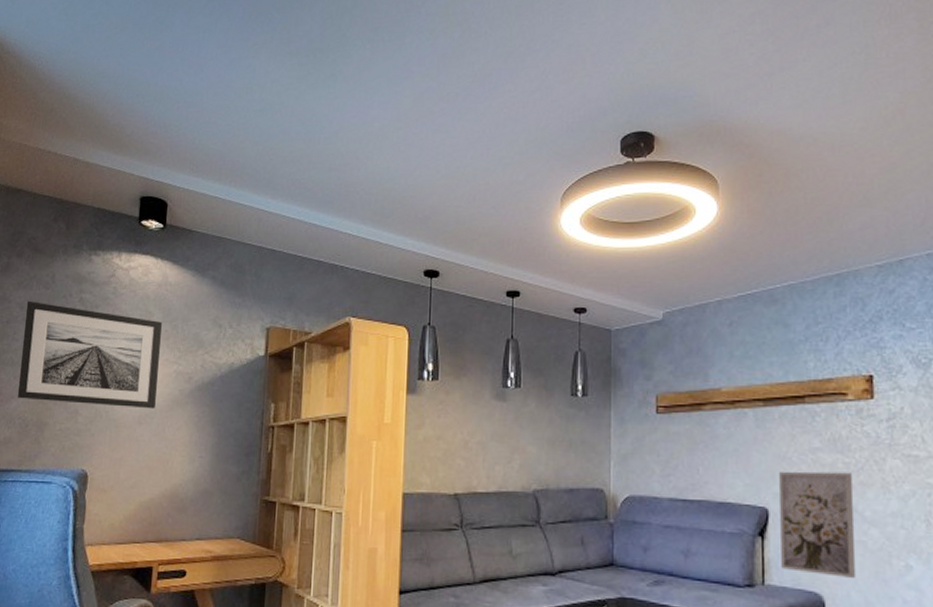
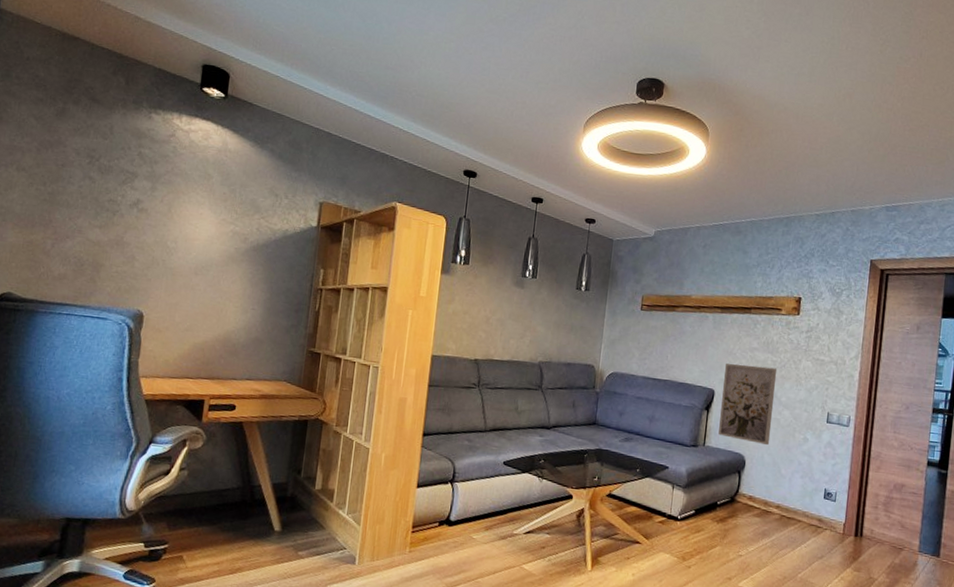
wall art: present [17,300,162,409] -> none [72,147,220,262]

